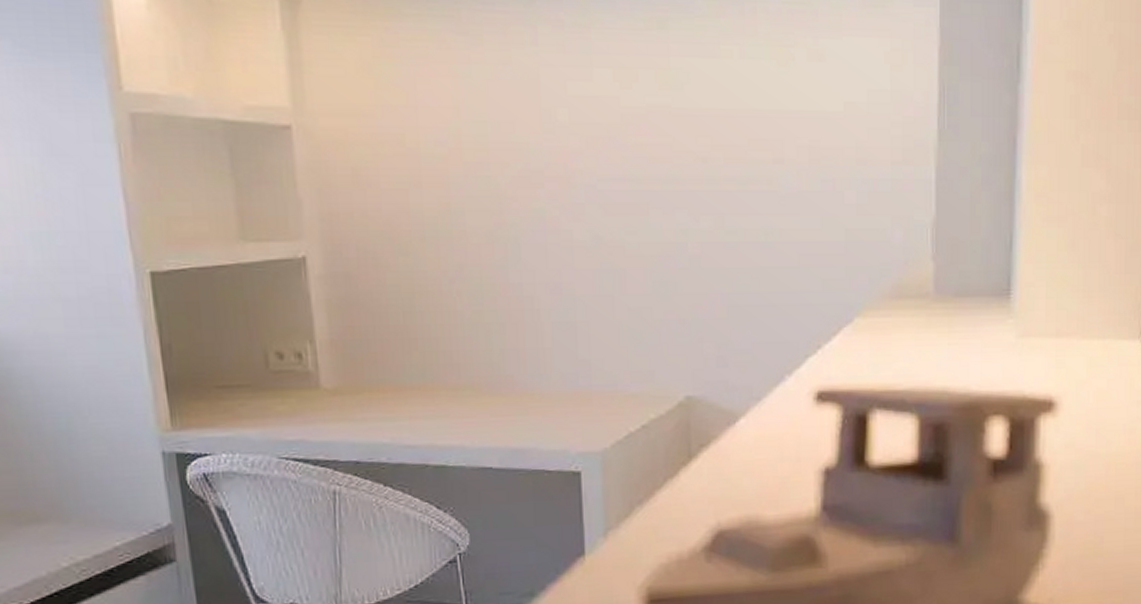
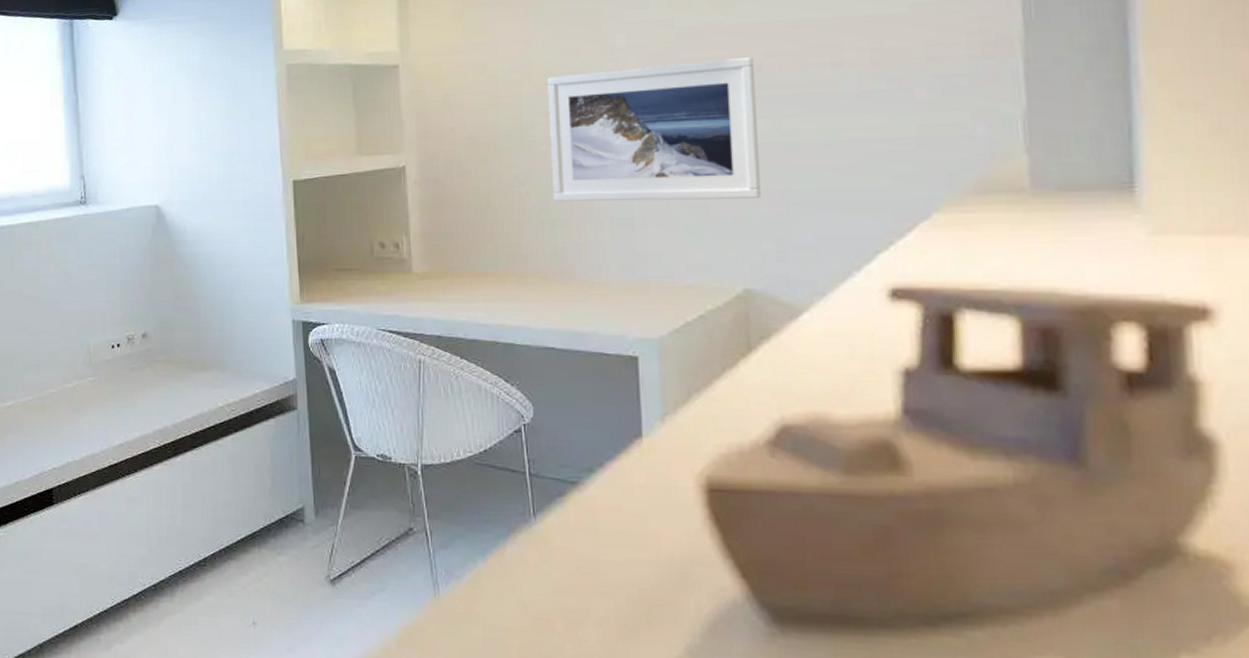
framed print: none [479,147,704,303] -> present [547,57,761,202]

